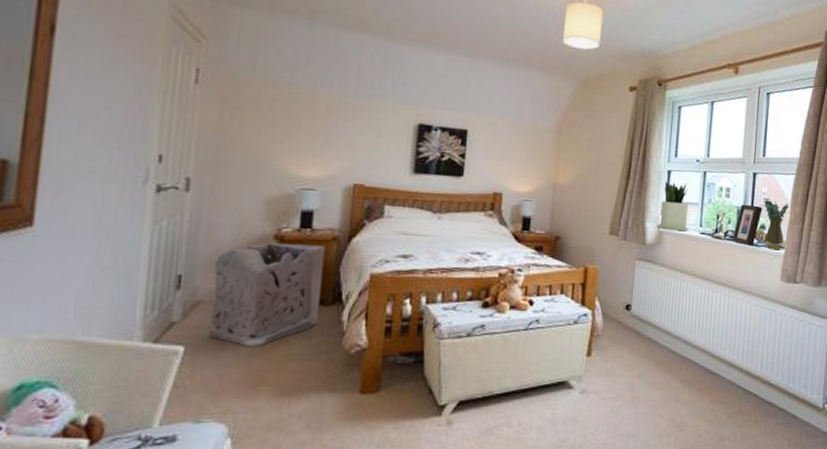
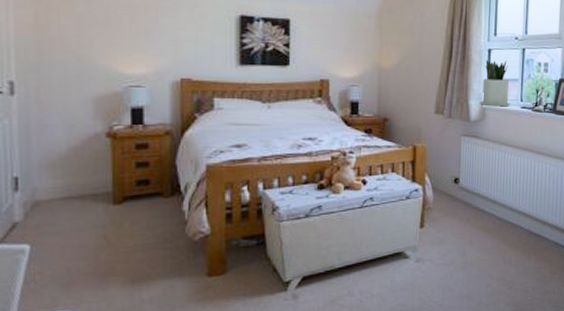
laundry basket: present [208,243,326,348] -> none [51,141,160,242]

